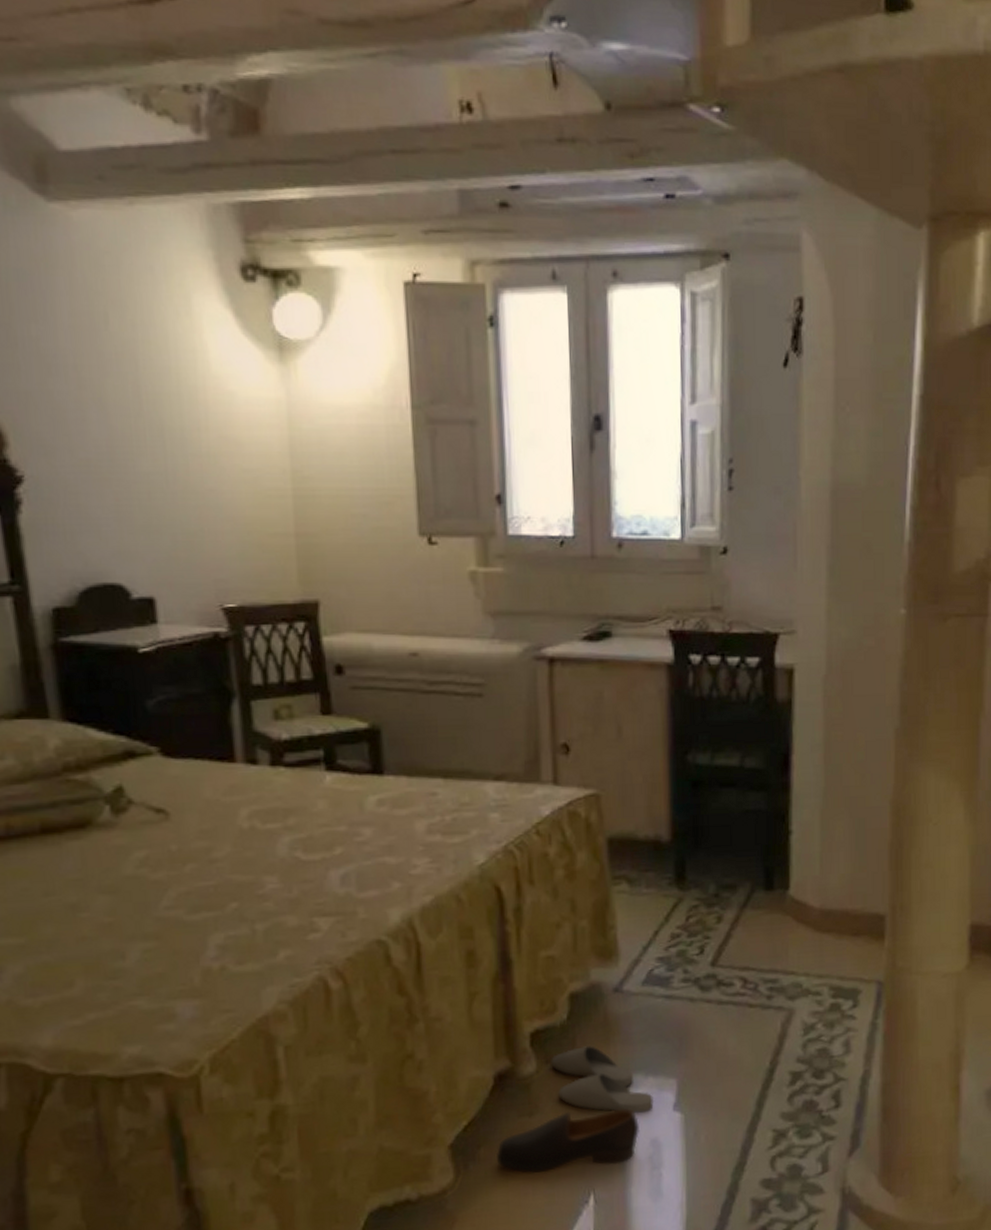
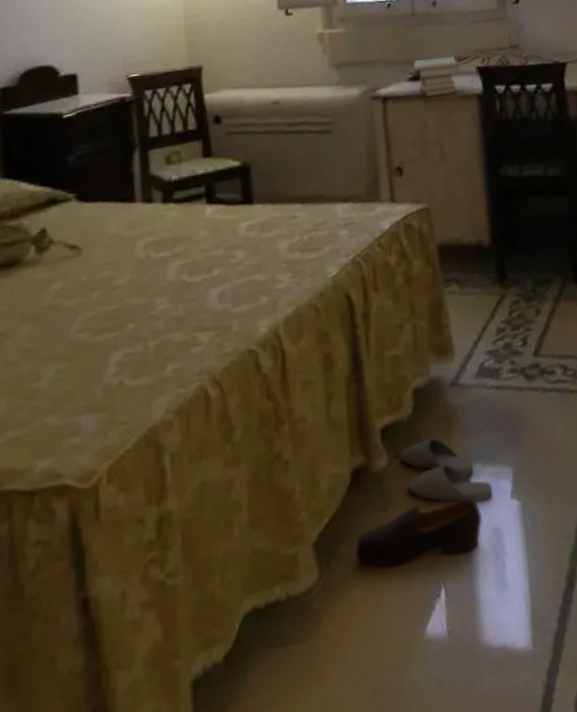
books: none [589,613,646,663] -> present [413,56,459,98]

